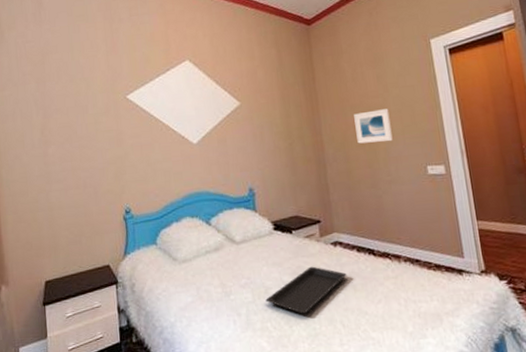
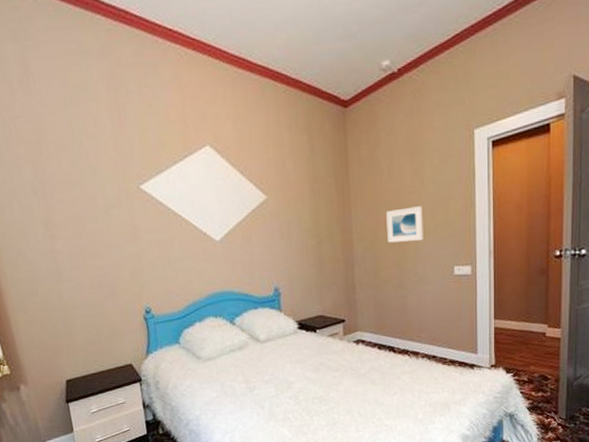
serving tray: present [265,266,347,314] -> none [288,363,367,406]

